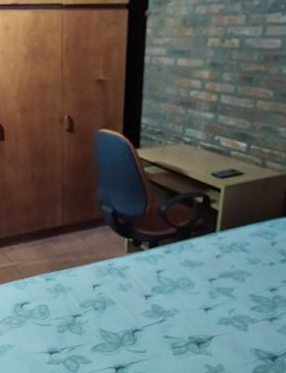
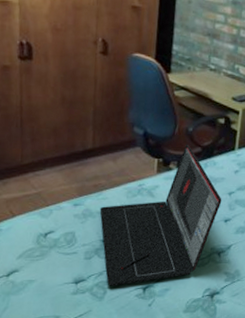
laptop: none [70,224,201,362] -> present [99,144,222,286]

